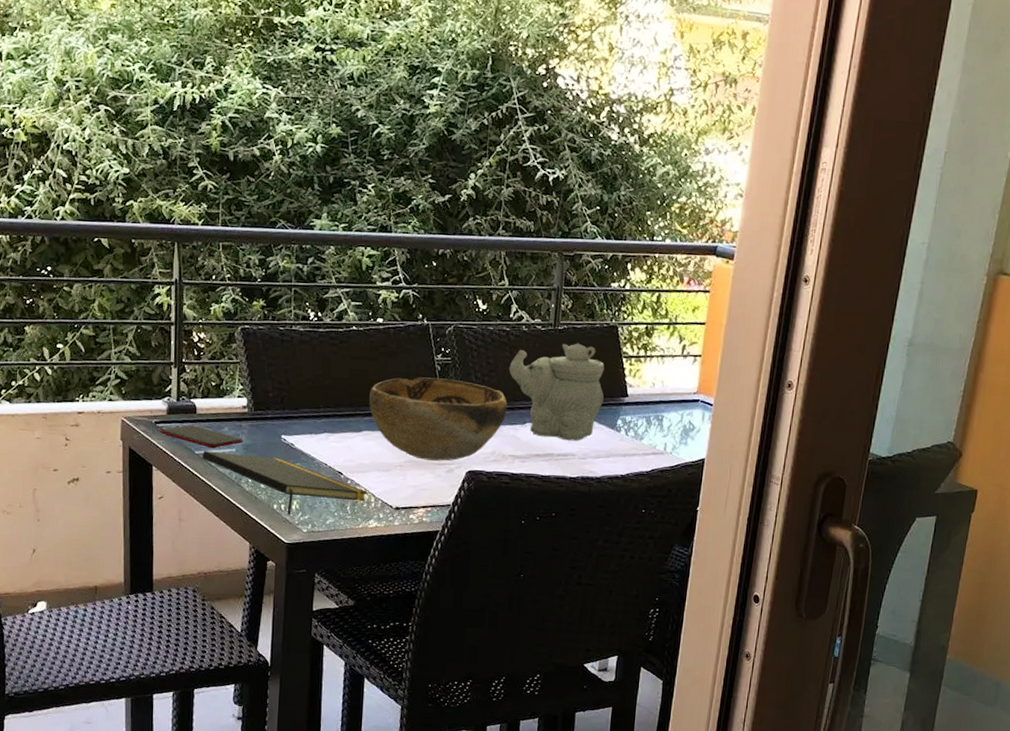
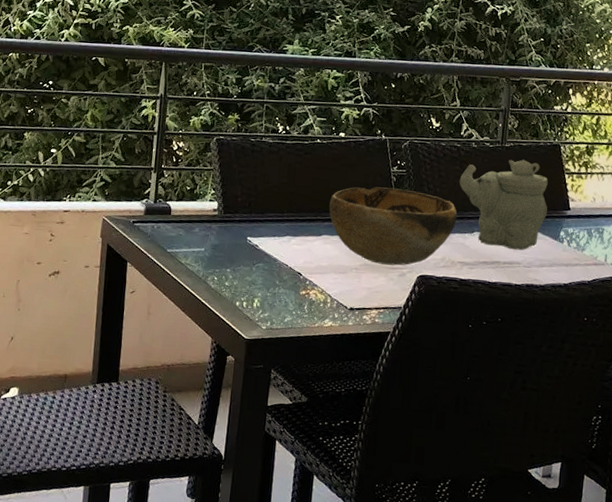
smartphone: present [158,425,244,449] -> none [135,225,213,248]
notepad: present [201,451,368,515] -> none [173,249,325,312]

